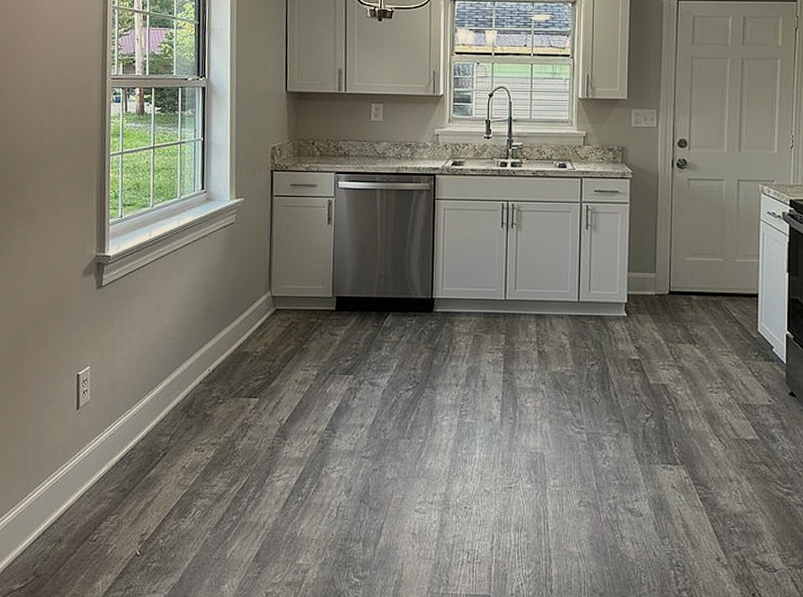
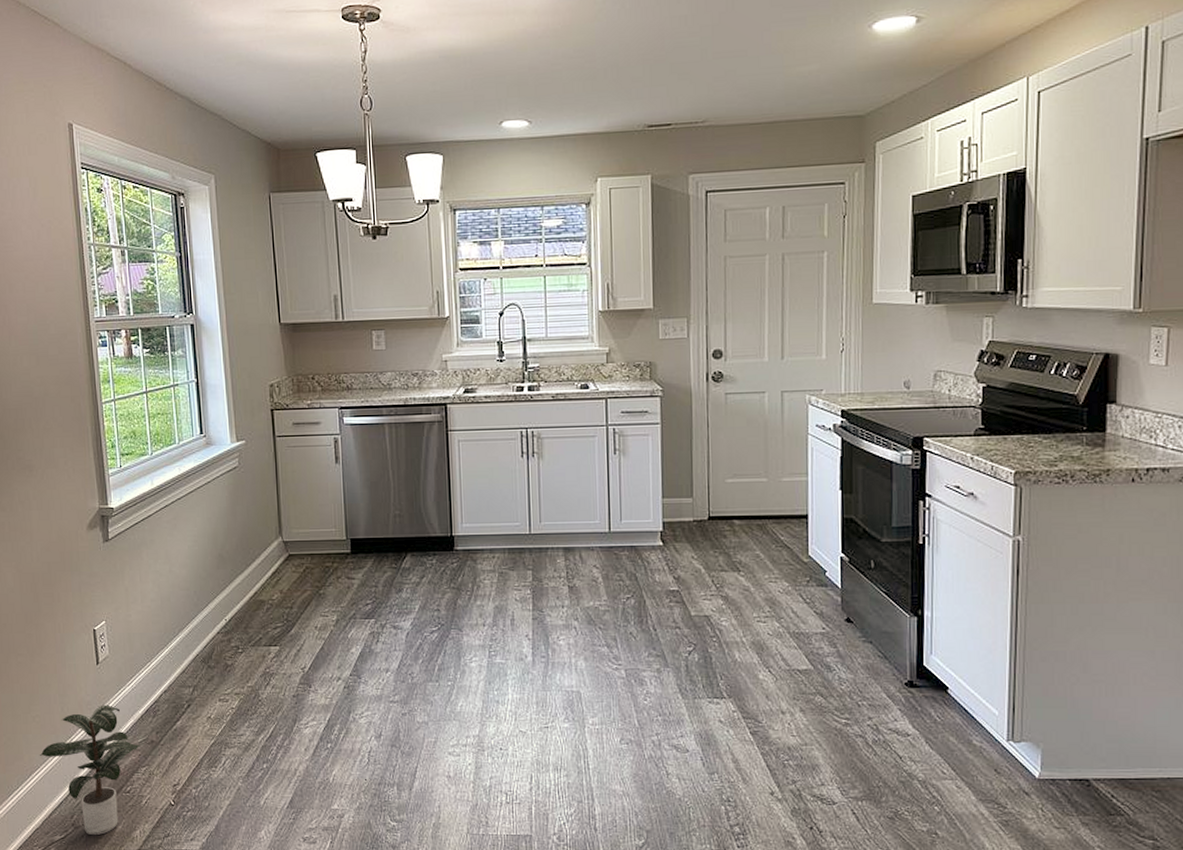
potted plant: none [8,450,113,586] -> present [39,704,141,836]

